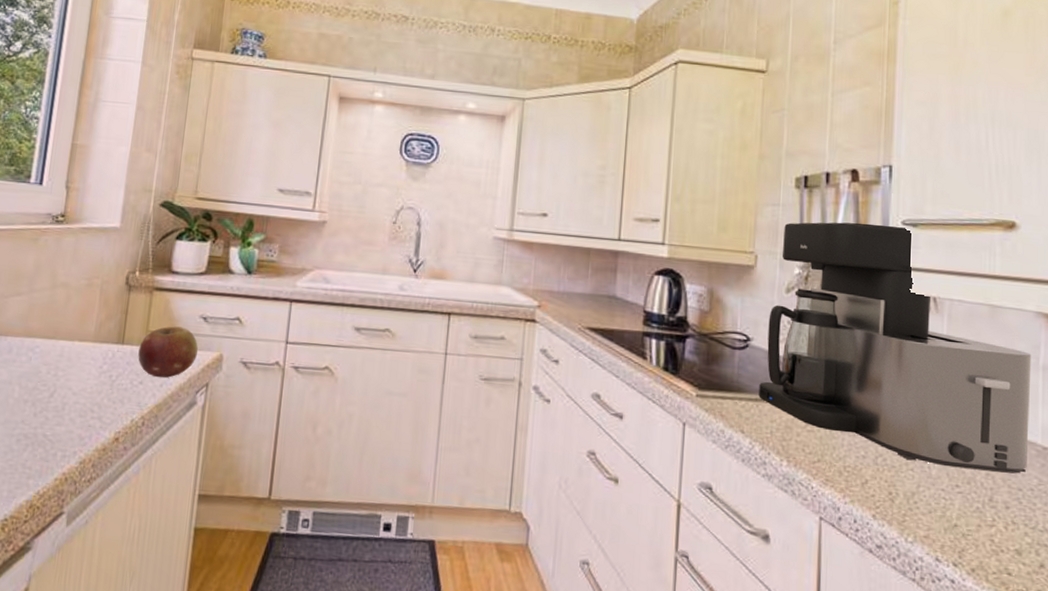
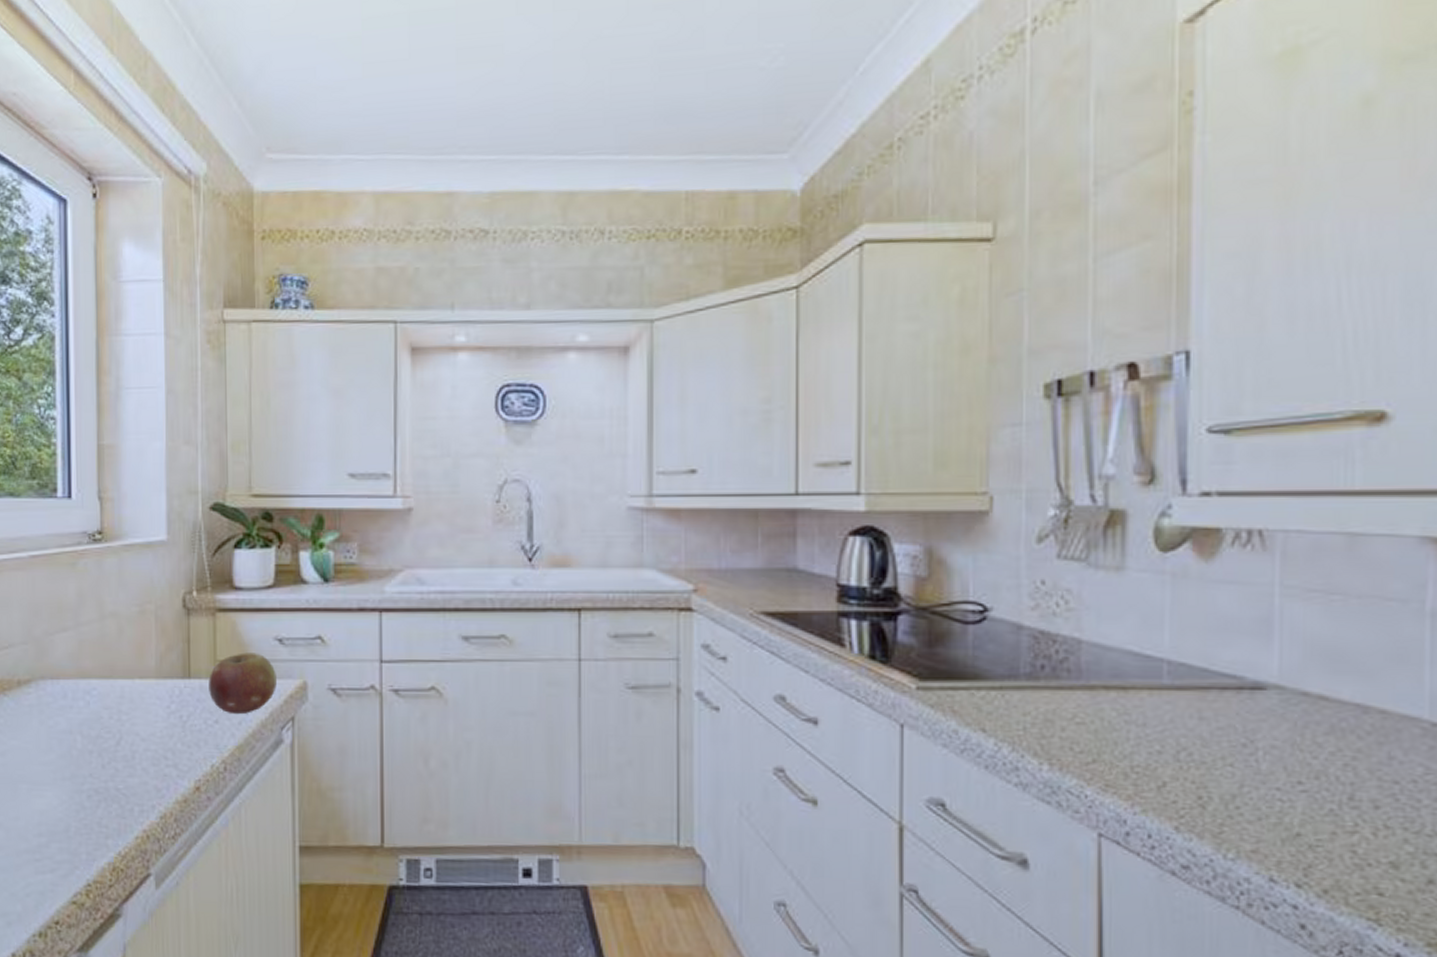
coffee maker: present [759,222,930,434] -> none [1004,436,1253,723]
toaster: present [833,321,1032,474] -> none [1111,575,1413,762]

